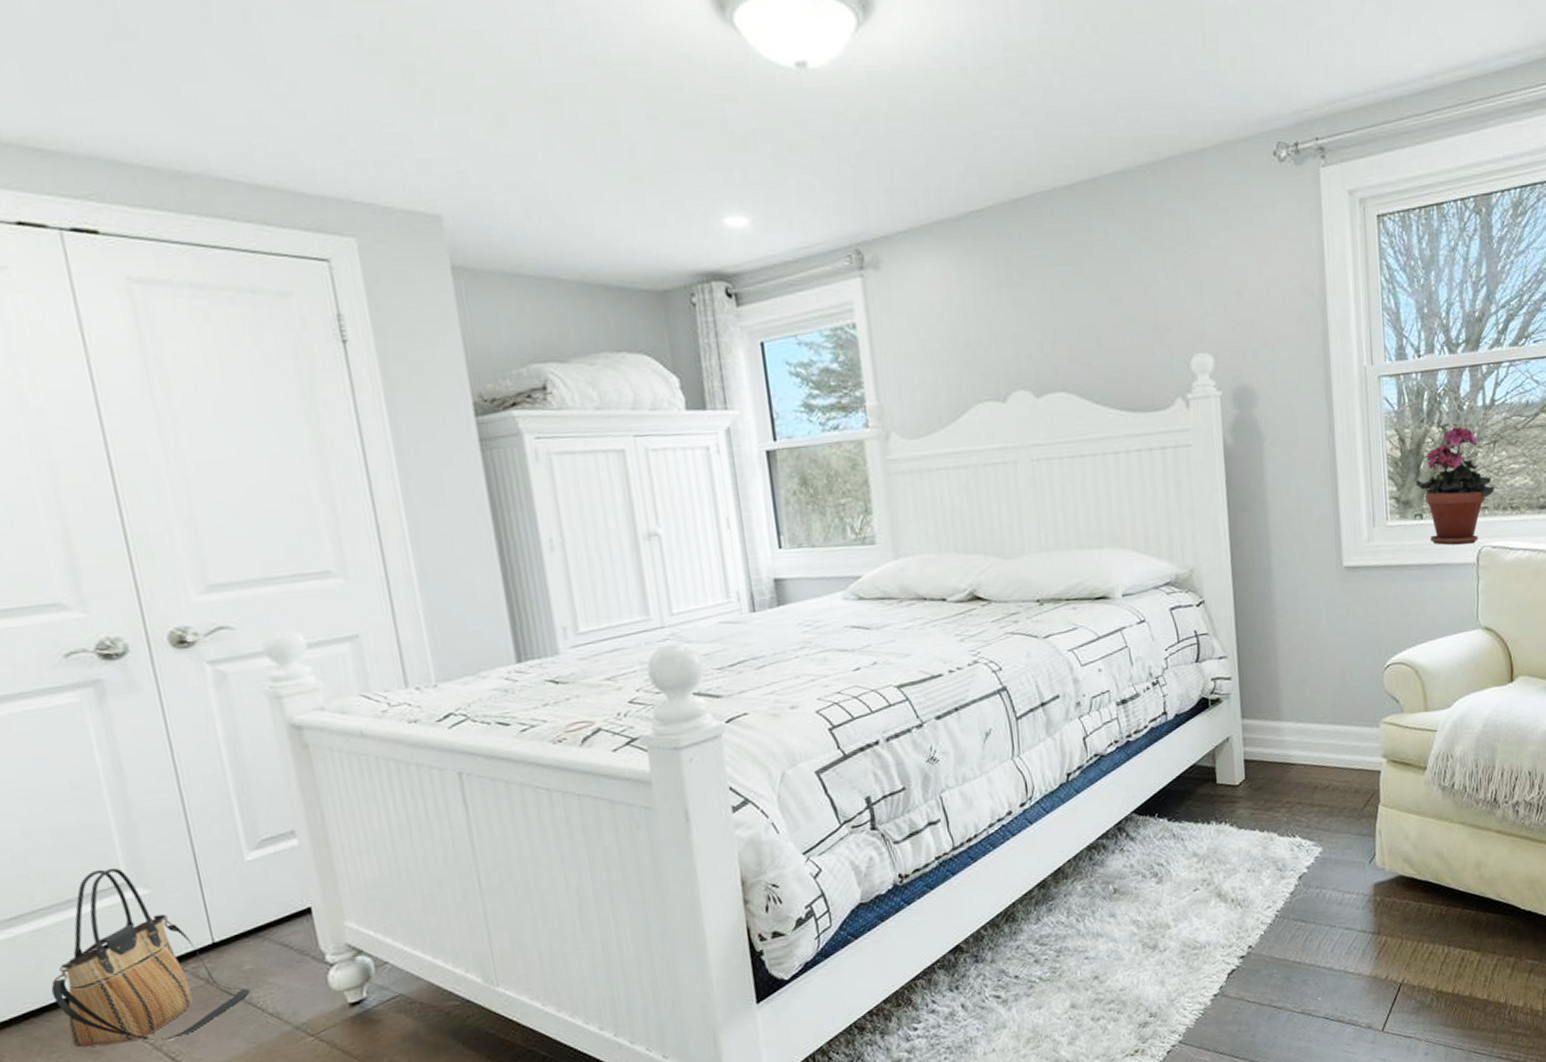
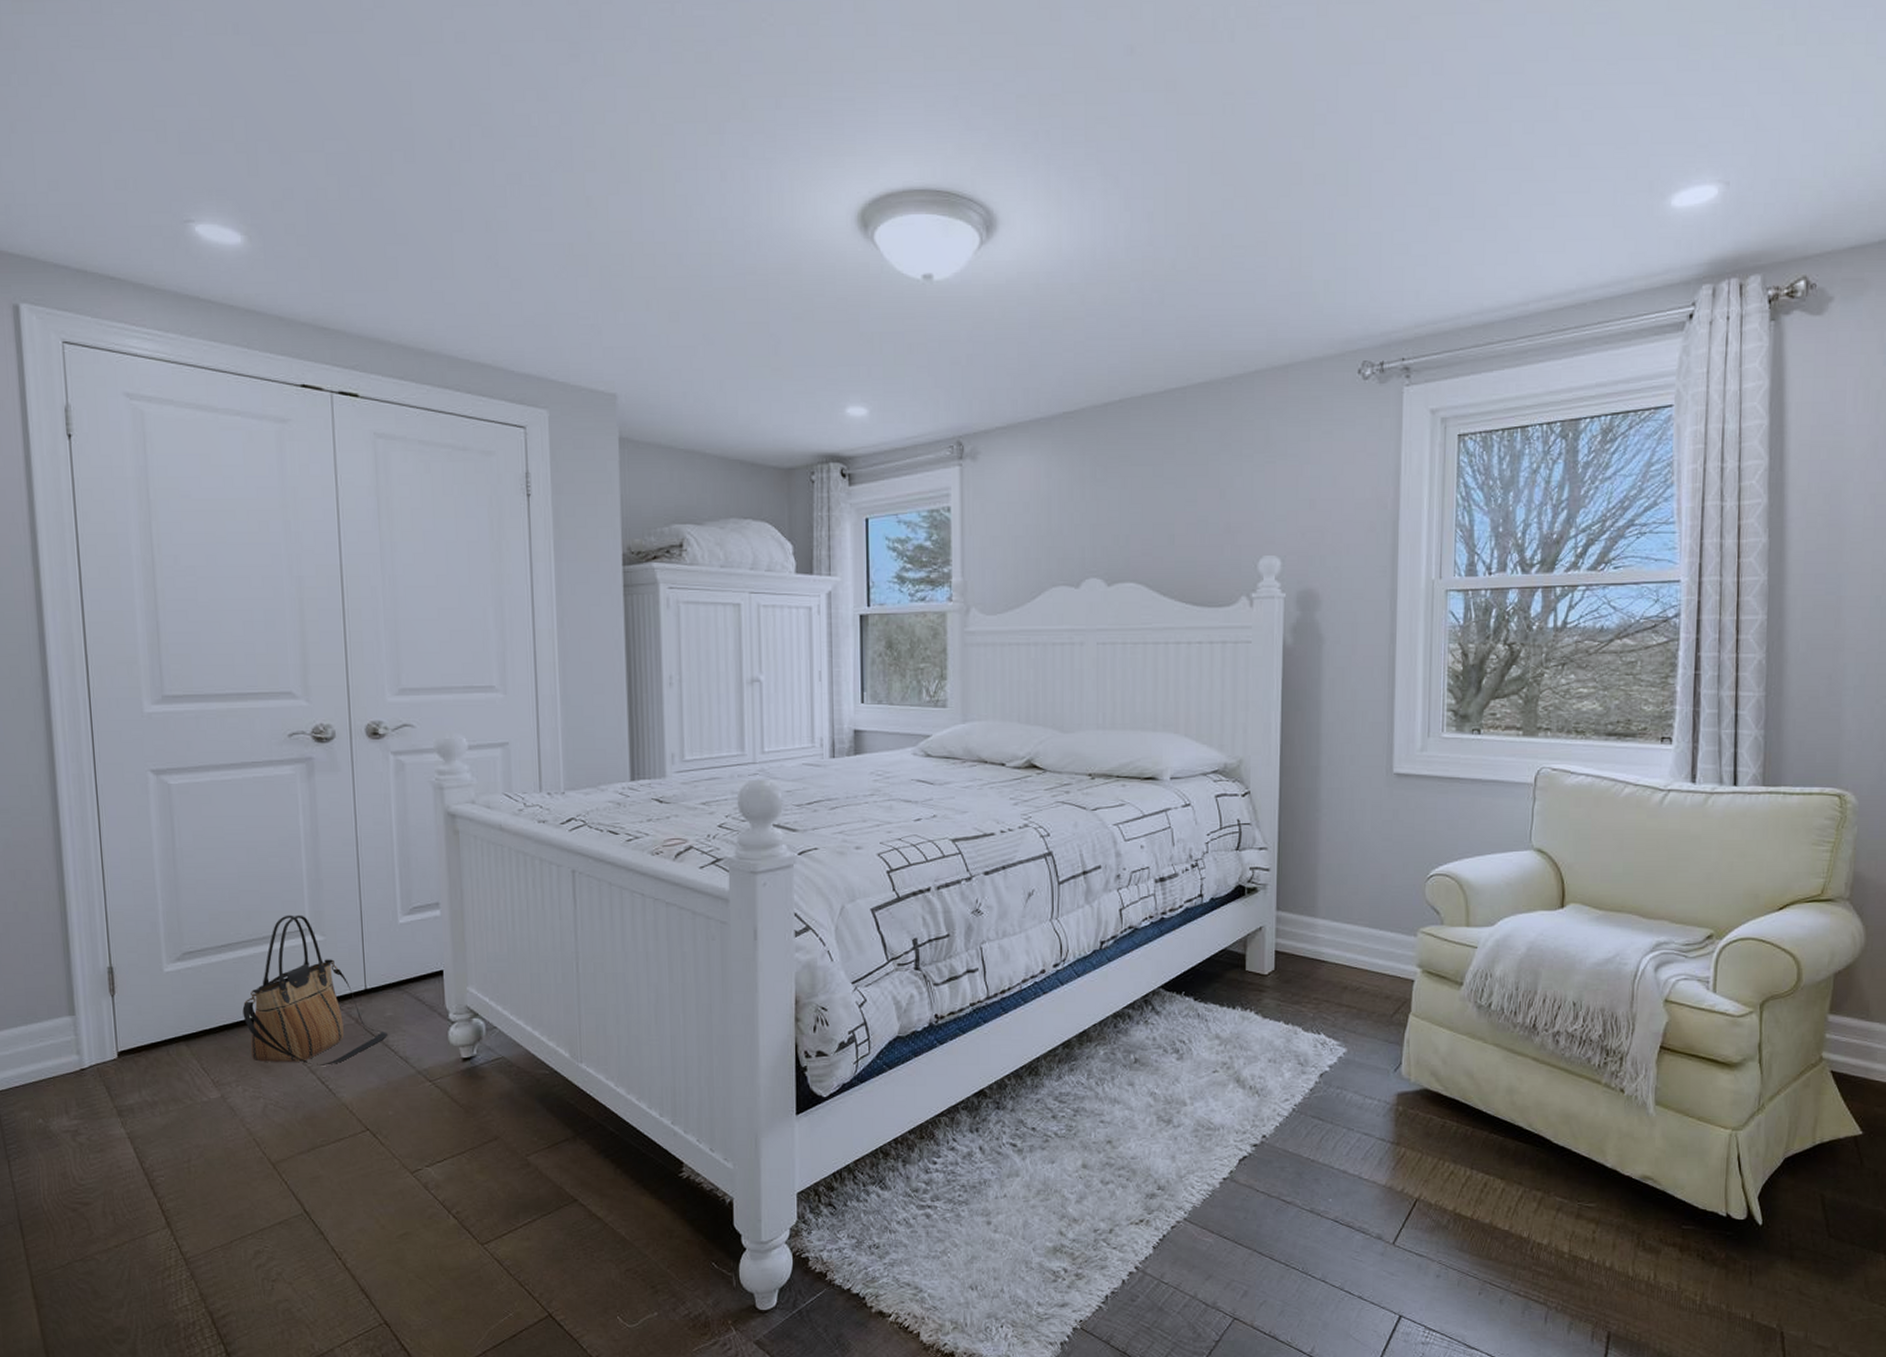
potted plant: present [1415,426,1494,546] -> none [1476,646,1559,765]

